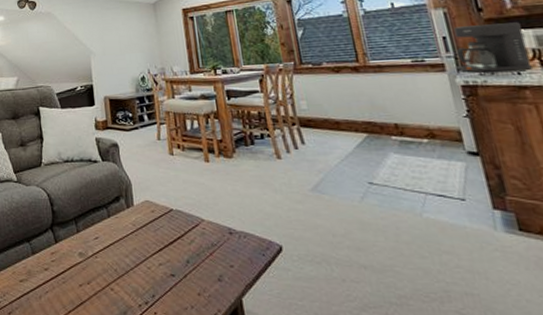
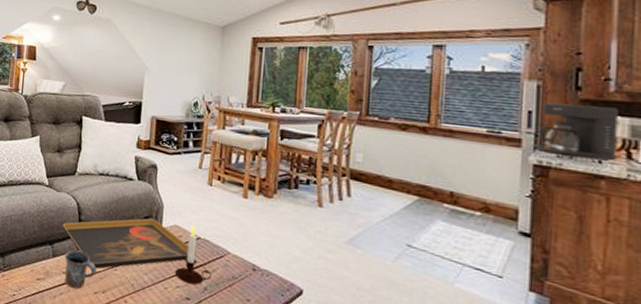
decorative tray: none [36,198,173,260] -> present [62,218,198,269]
mug: none [43,243,78,285] -> present [64,249,97,289]
candle: none [154,194,191,260] -> present [174,221,212,285]

